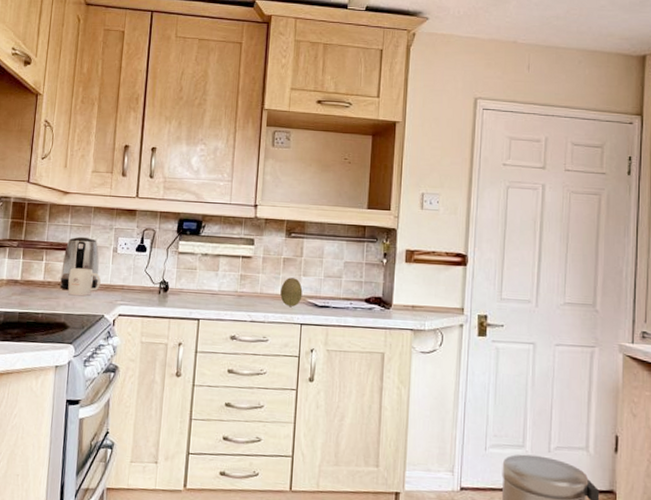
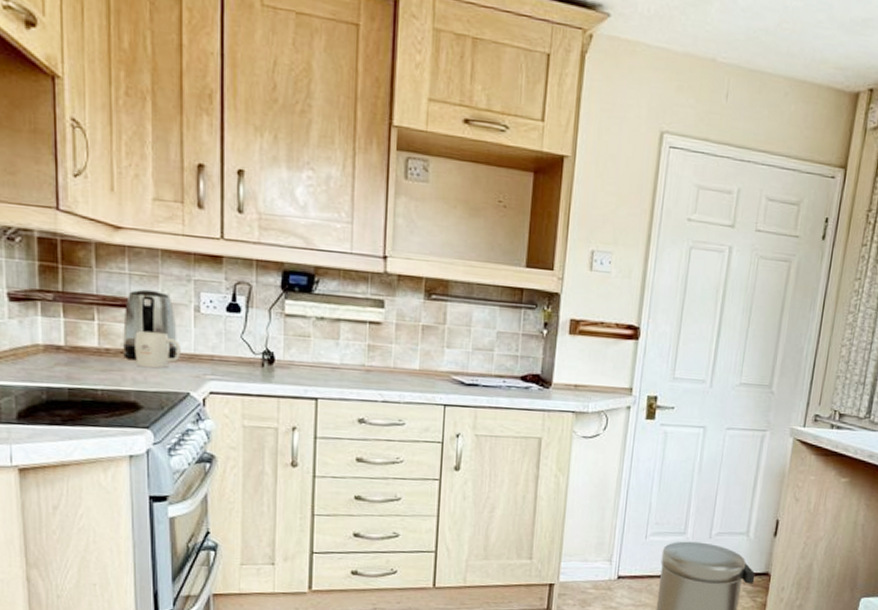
fruit: present [280,277,303,307] -> none [419,349,446,384]

